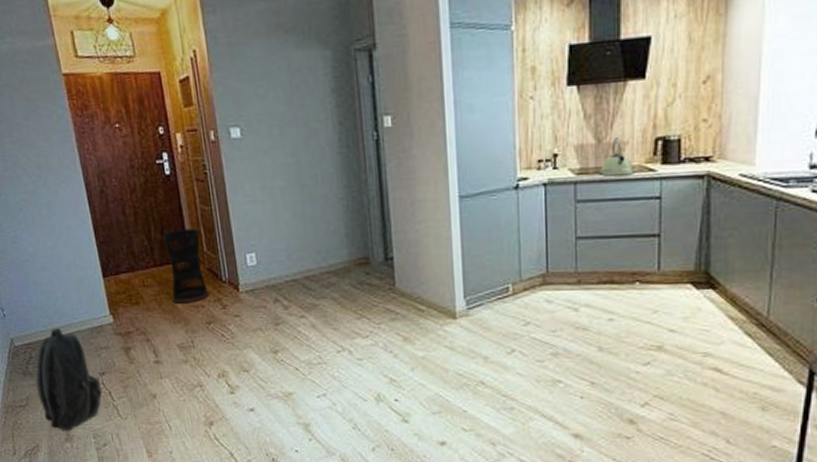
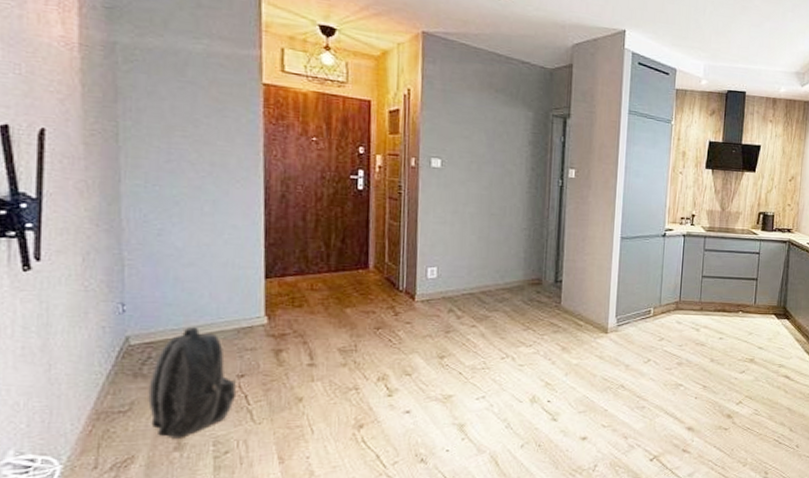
umbrella stand: present [162,229,210,304] -> none [341,240,384,309]
kettle: present [600,137,634,177] -> none [722,209,744,236]

